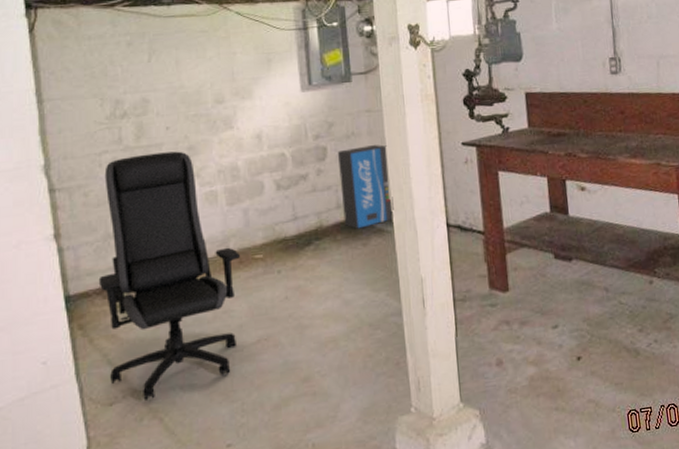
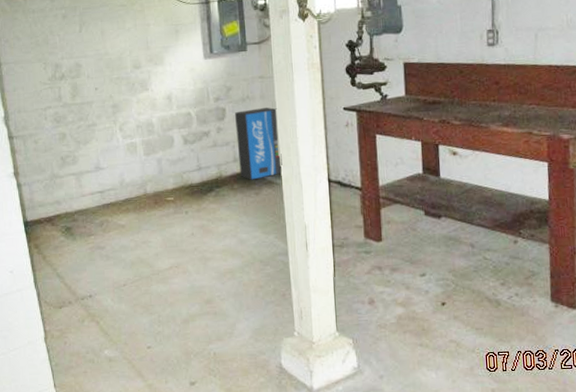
office chair: present [98,151,240,400] -> none [48,108,155,307]

